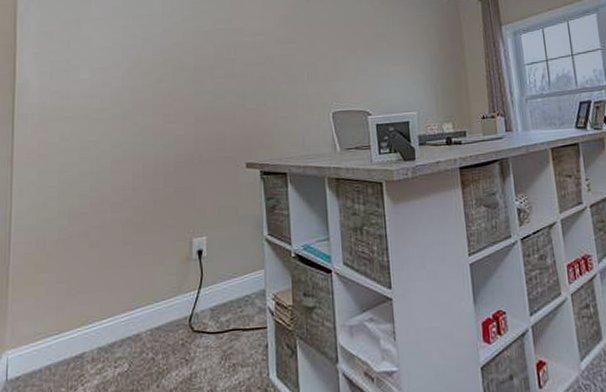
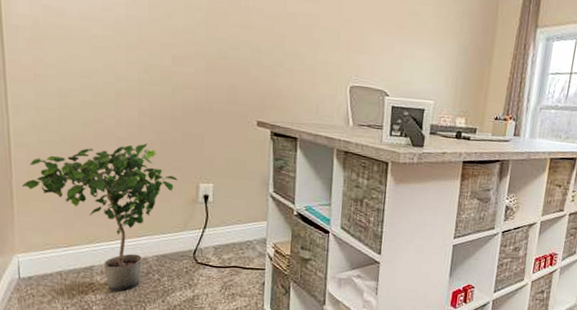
potted plant: none [19,205,171,382] -> present [22,143,178,292]

